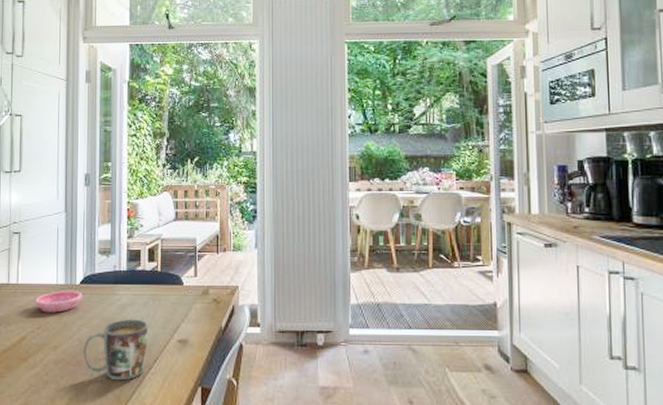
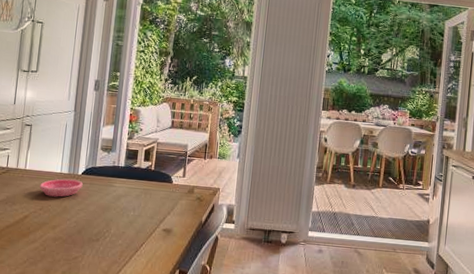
mug: present [84,319,148,381] -> none [79,208,138,260]

